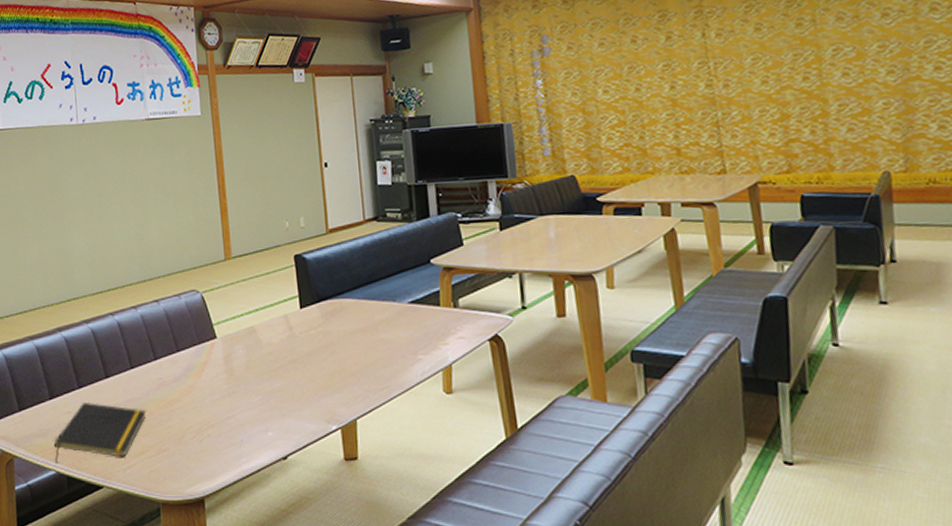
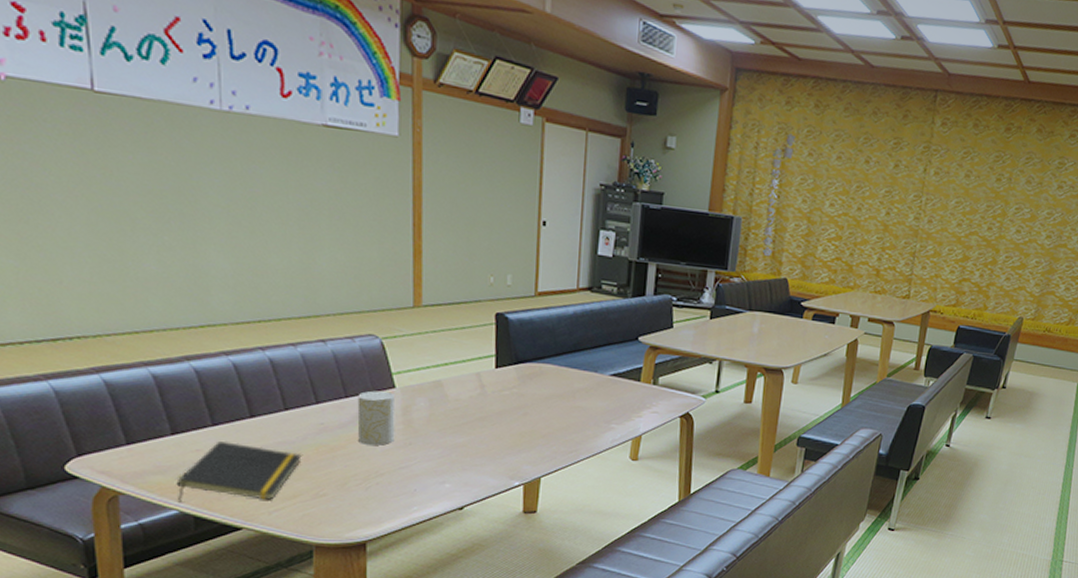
cup: none [187,342,220,396] -> present [357,390,396,445]

